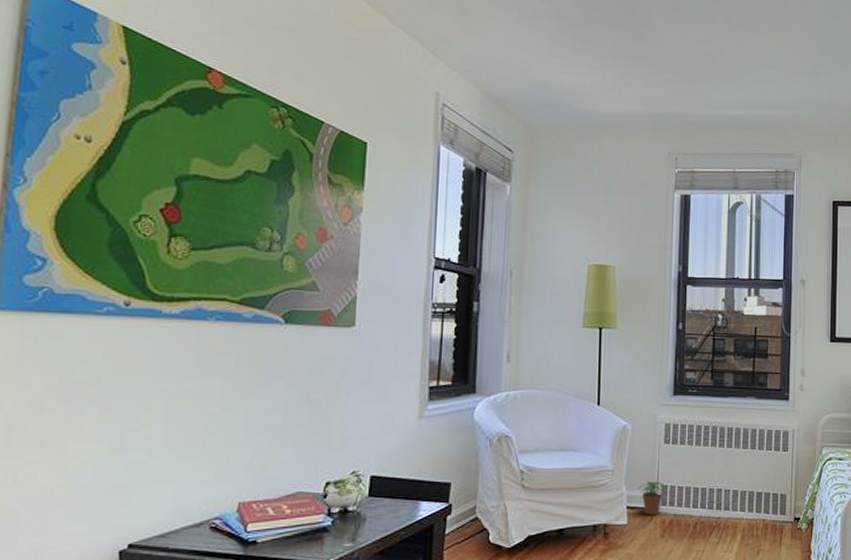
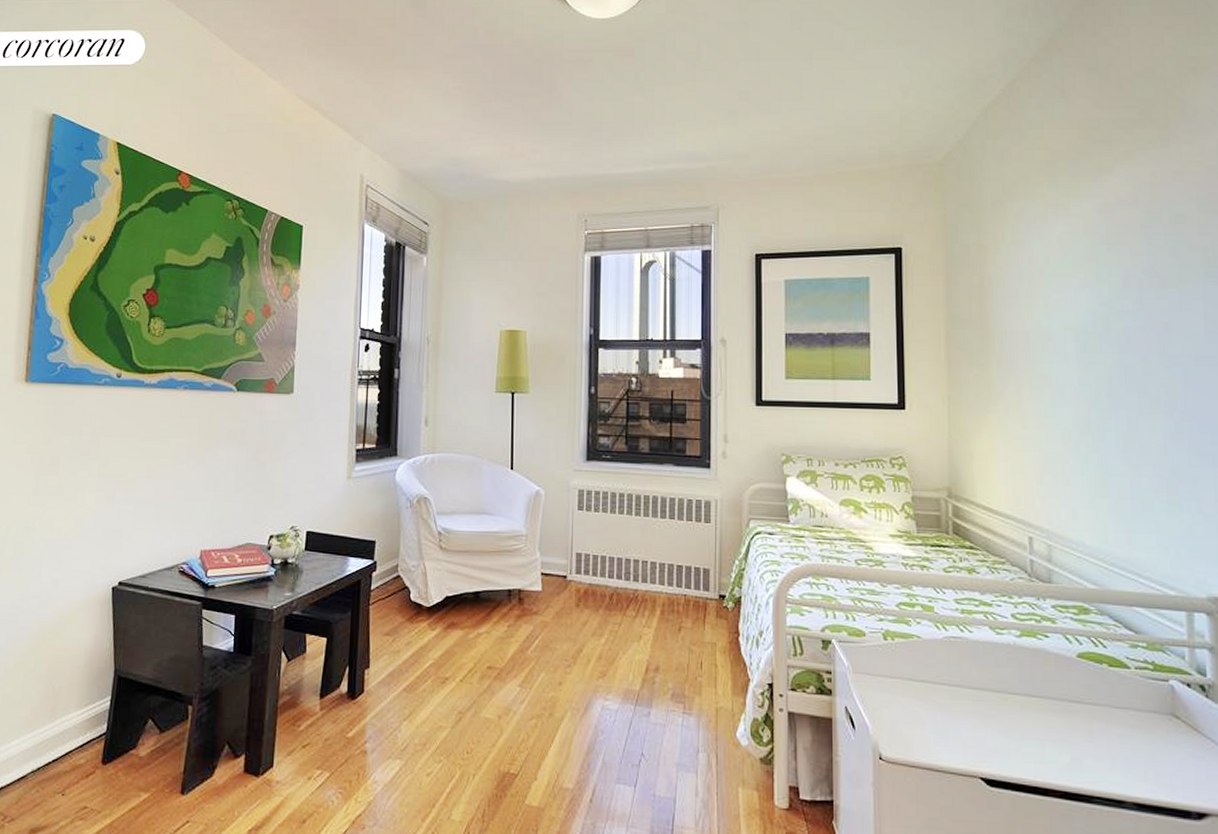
potted plant: present [637,481,666,516] -> none [551,548,581,584]

